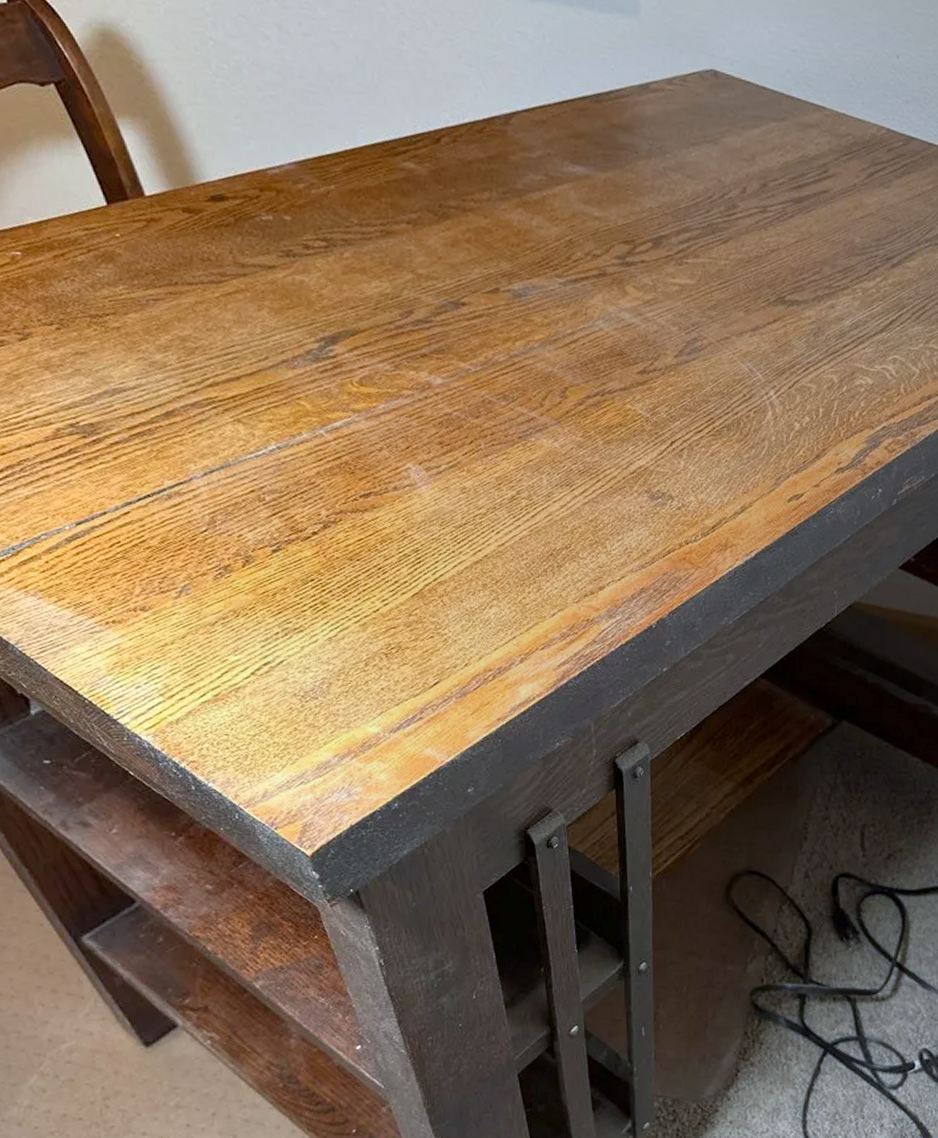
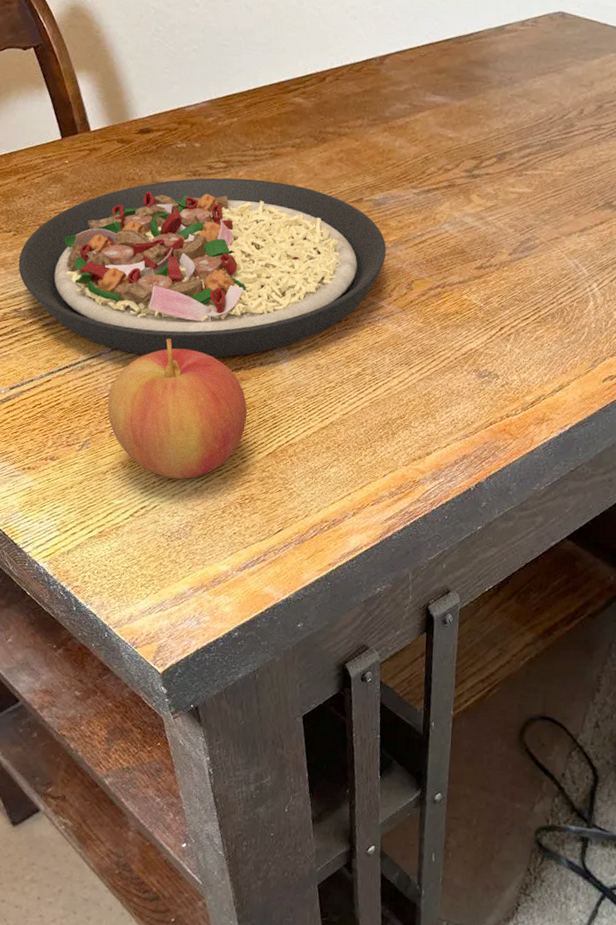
plate: none [67,259,532,482] -> present [18,177,386,358]
apple: none [207,458,384,629] -> present [107,338,247,480]

